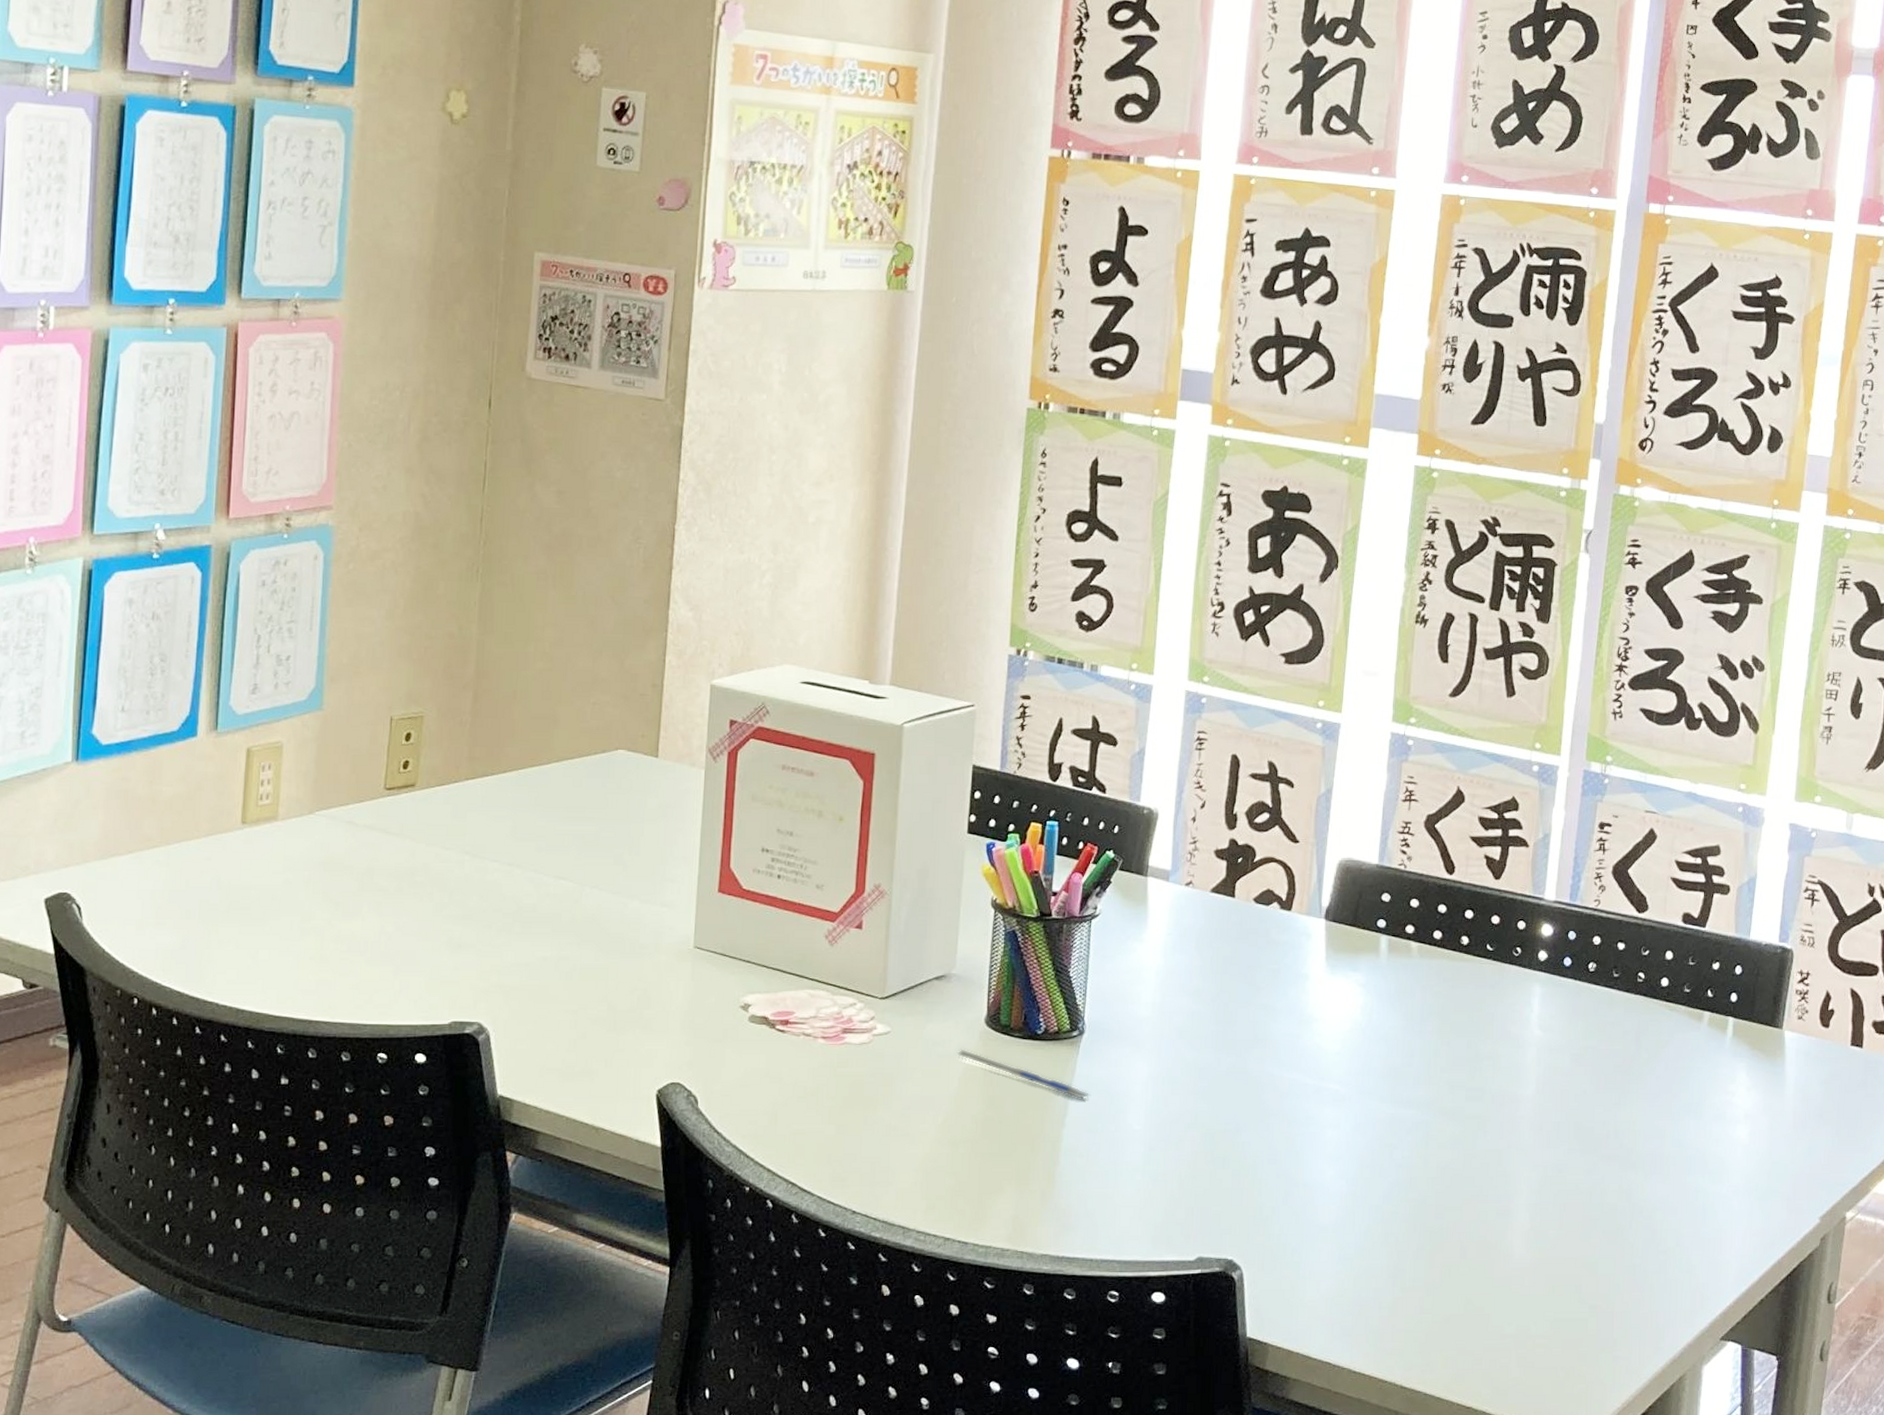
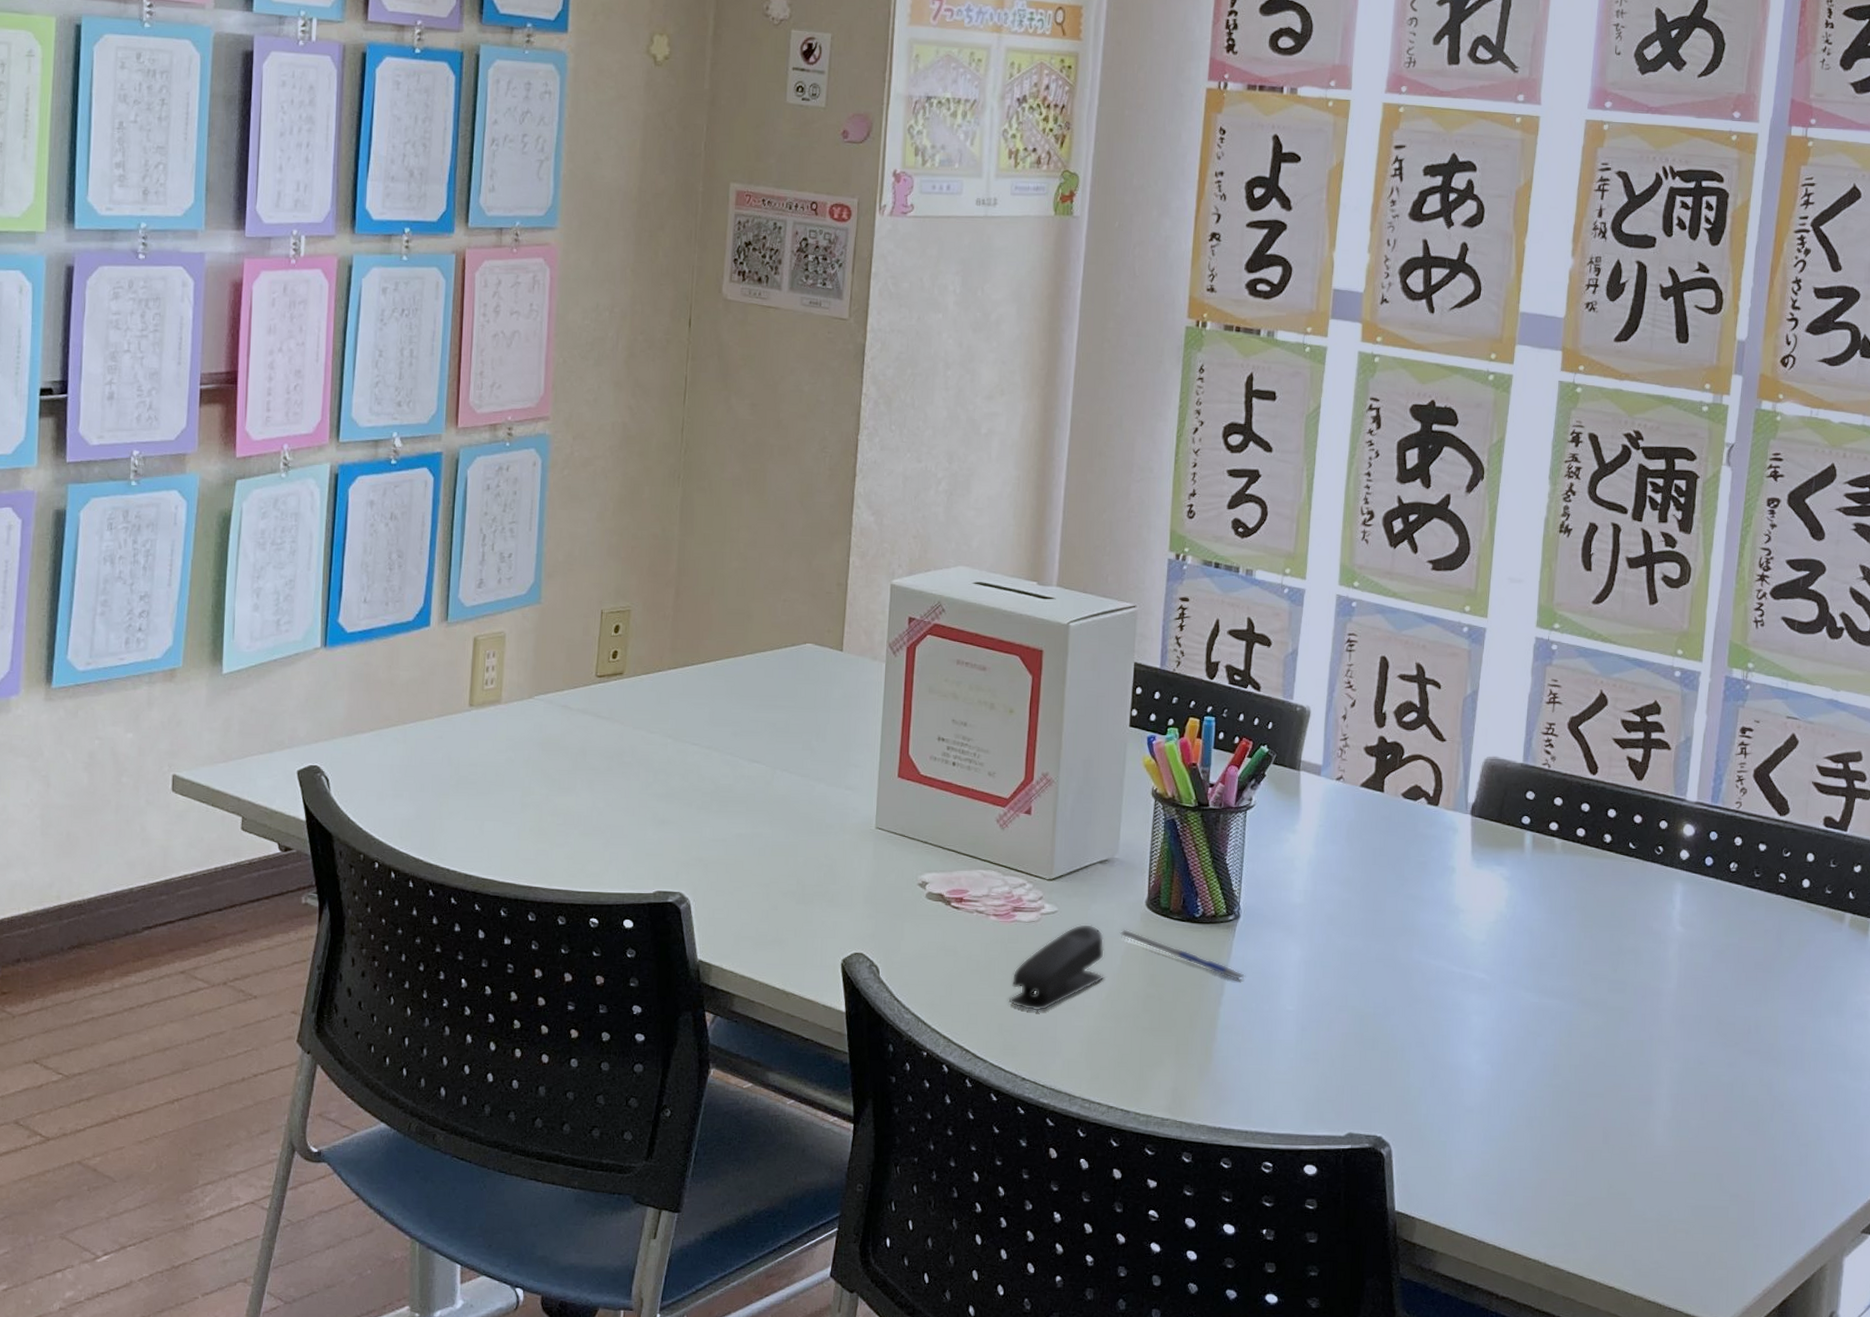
stapler: none [838,1044,941,1139] -> present [1008,923,1104,1011]

